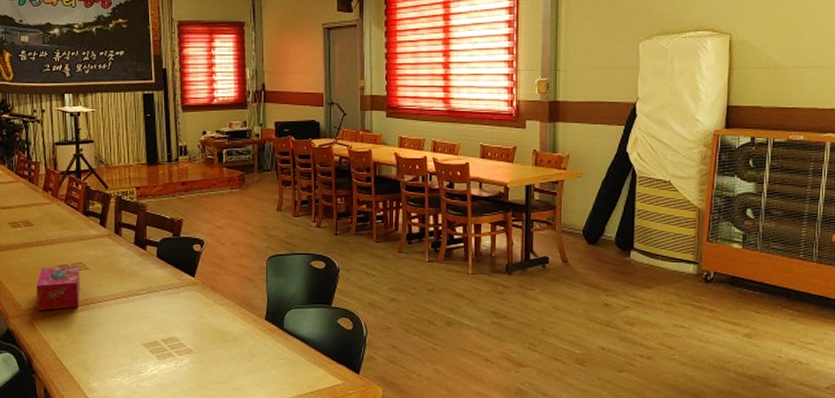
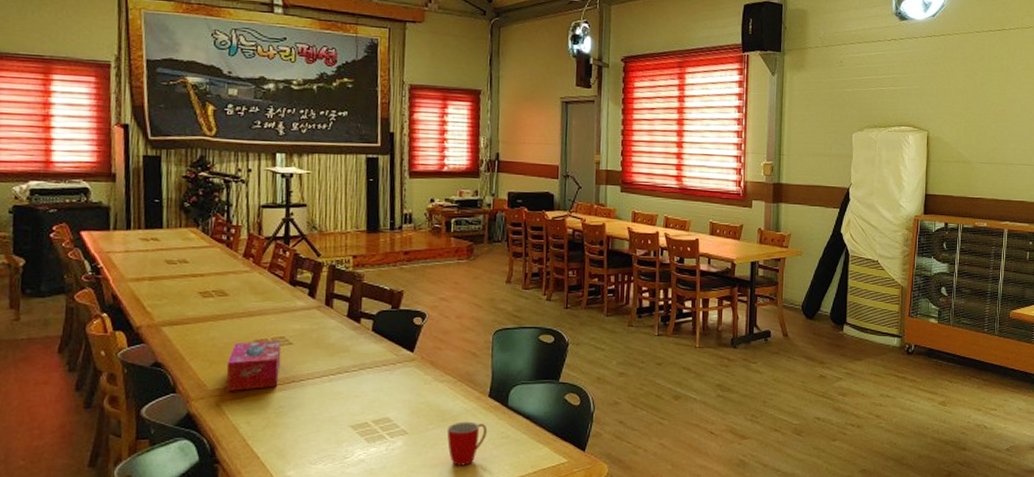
mug: none [228,342,265,384] -> present [447,421,487,466]

